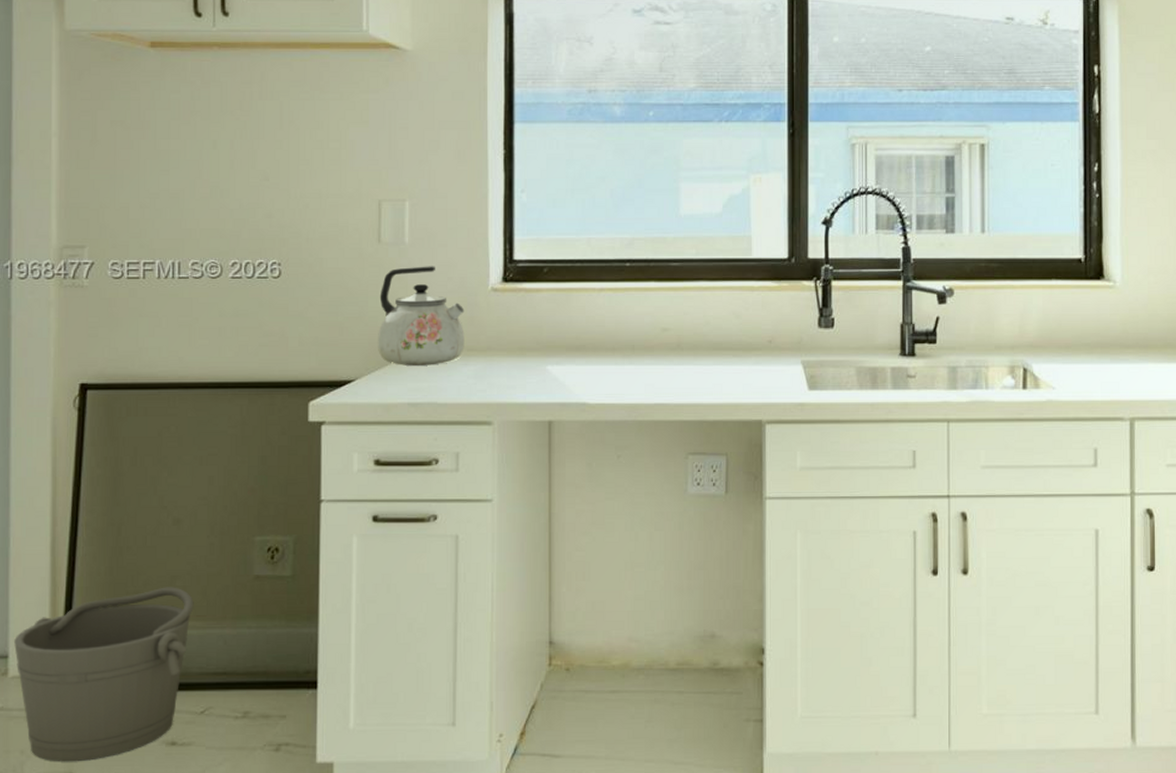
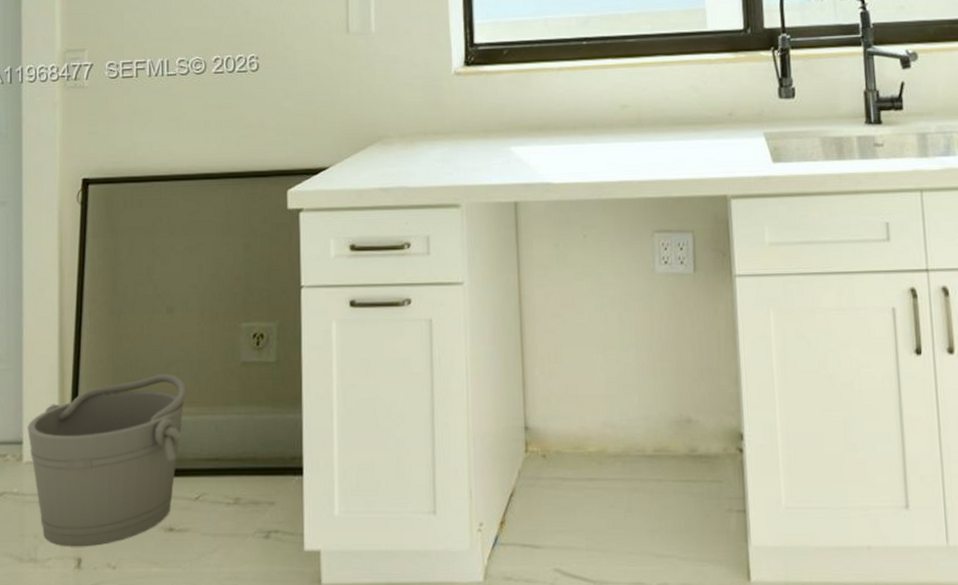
kettle: present [377,266,465,366] -> none [348,53,431,151]

